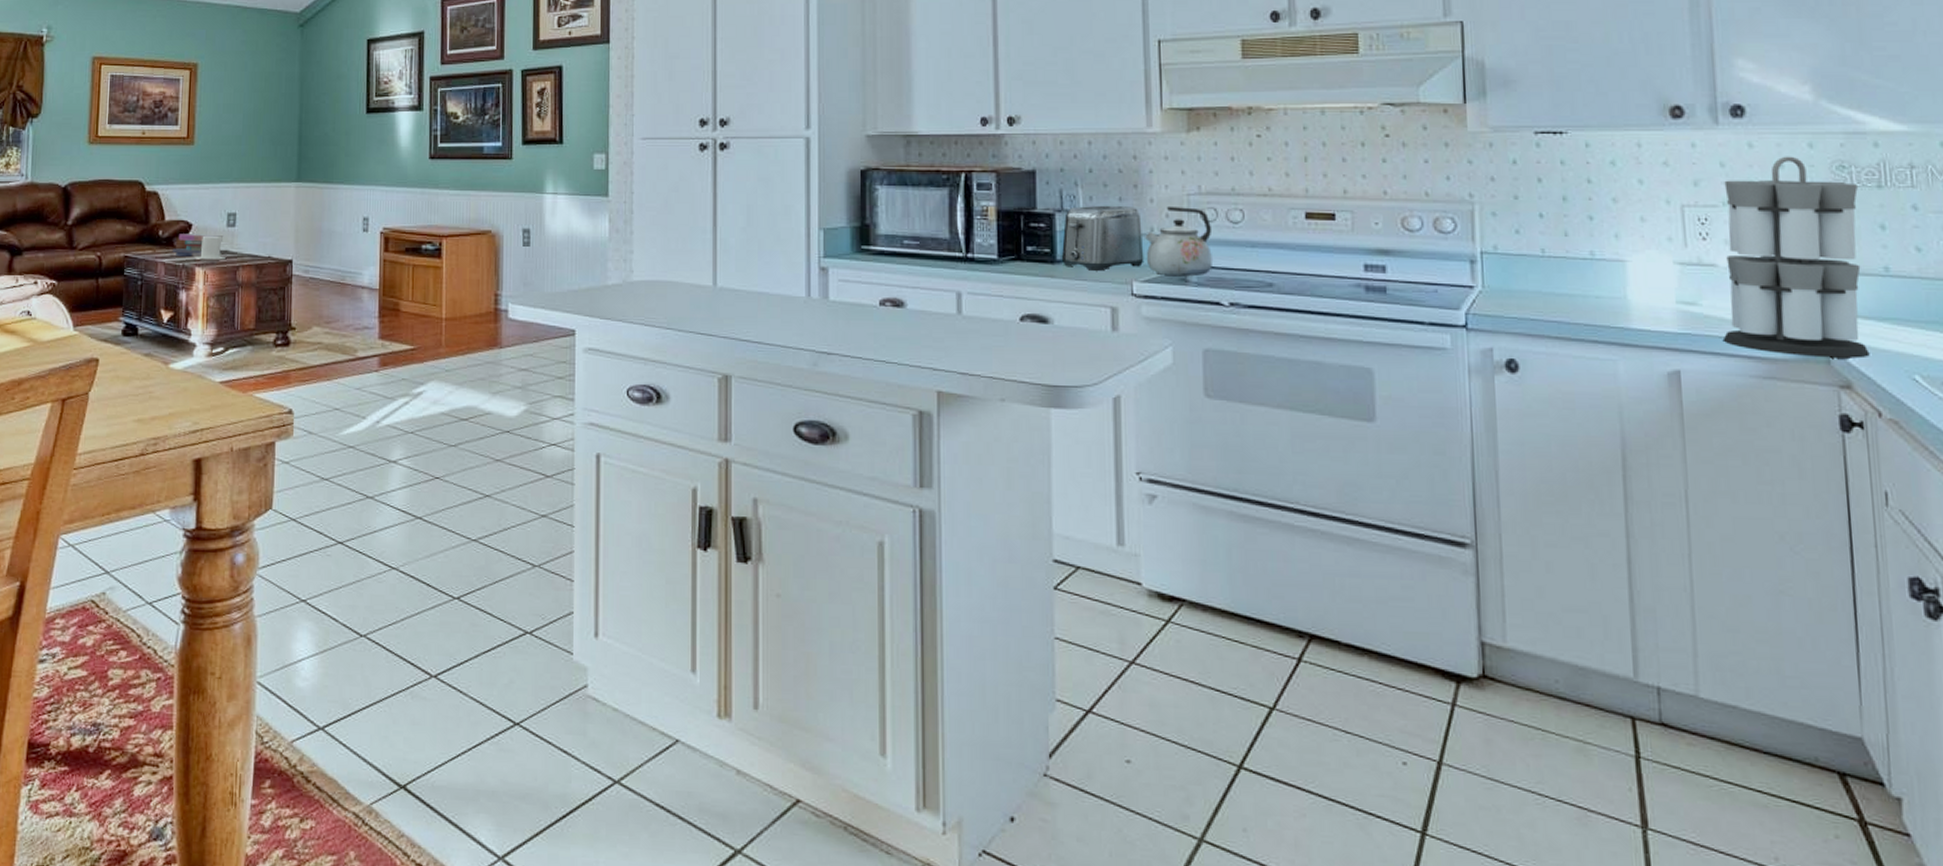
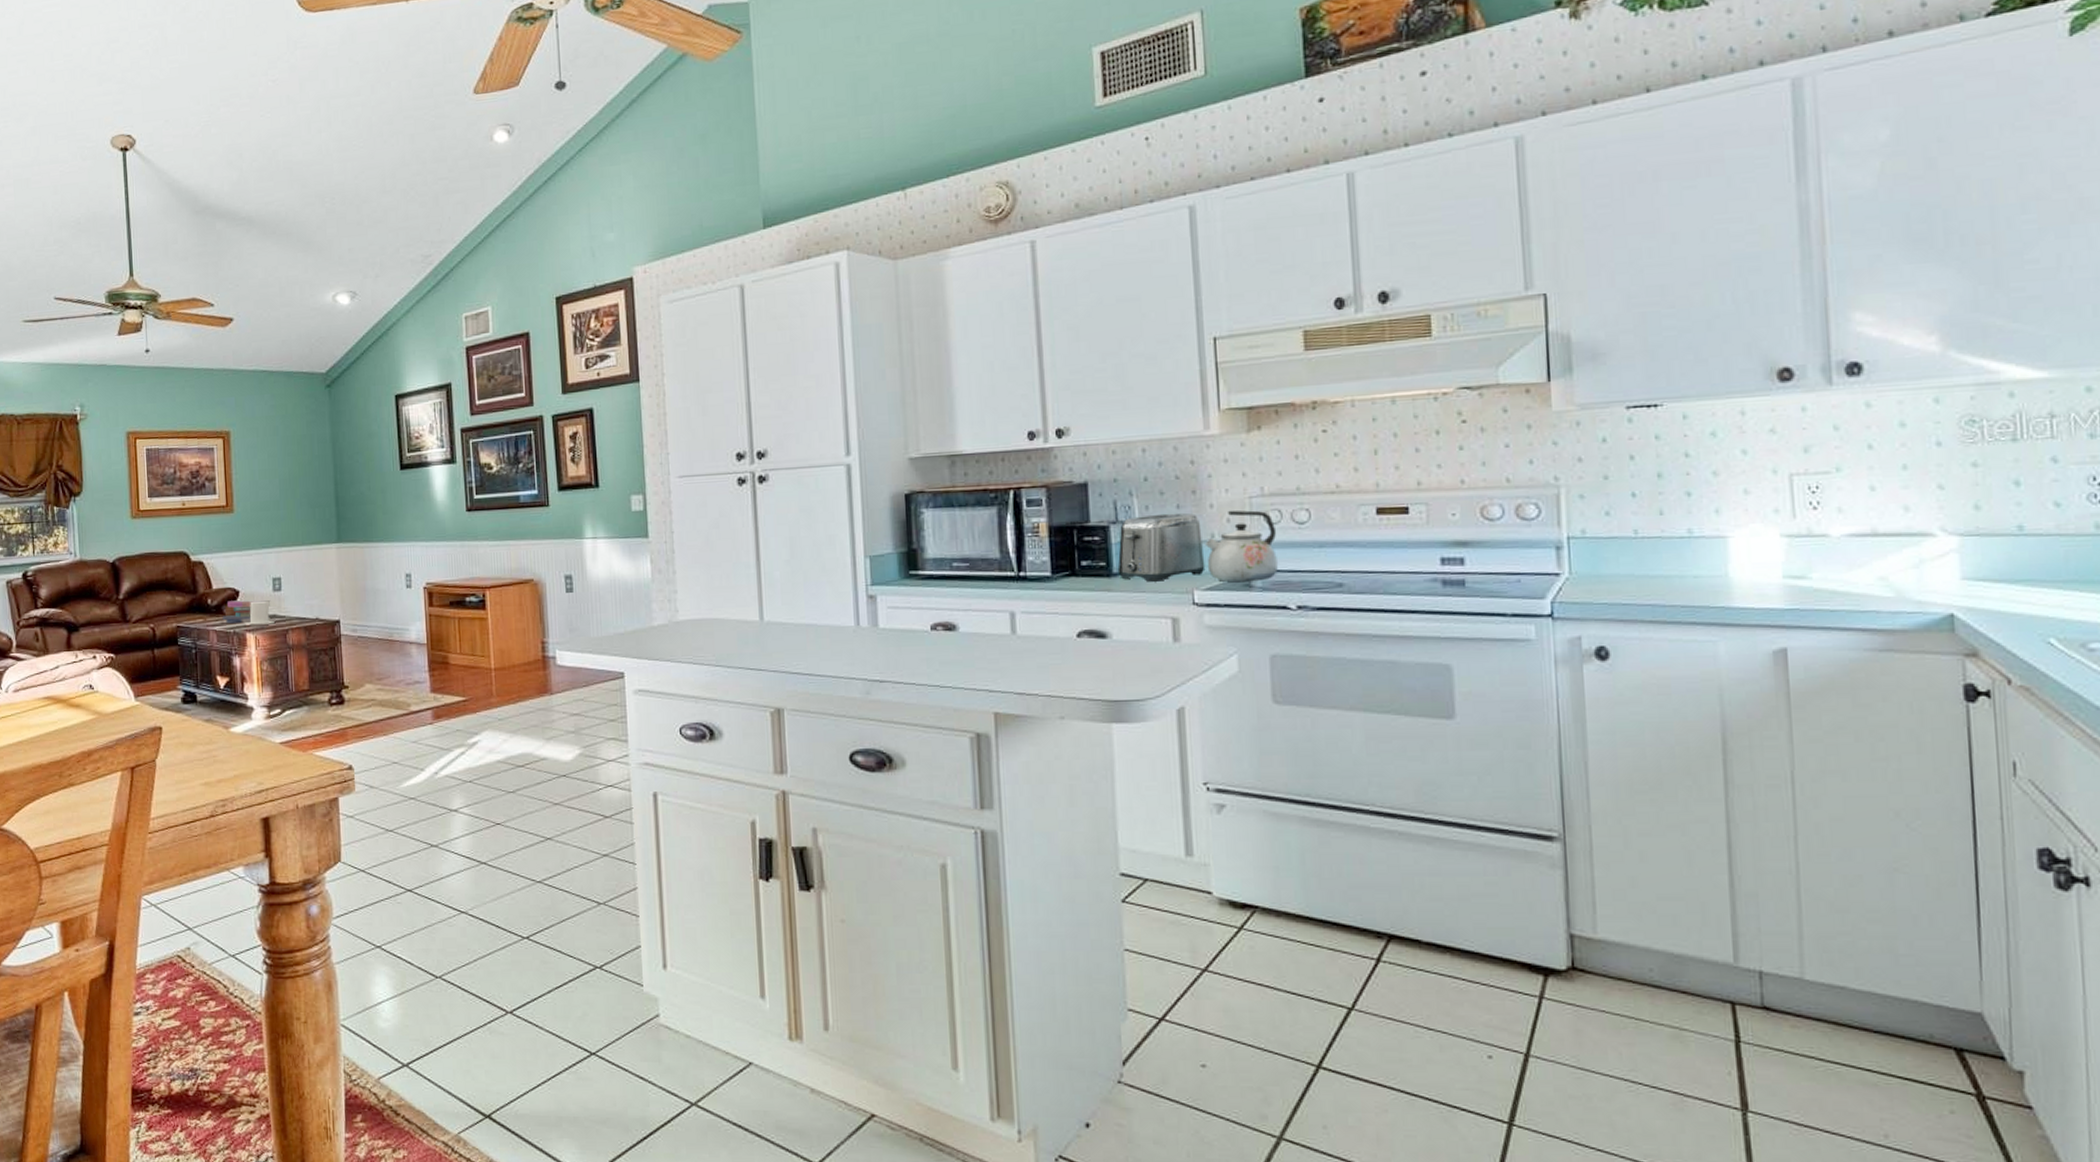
spice rack: present [1722,156,1870,359] -> none [1834,413,1999,626]

